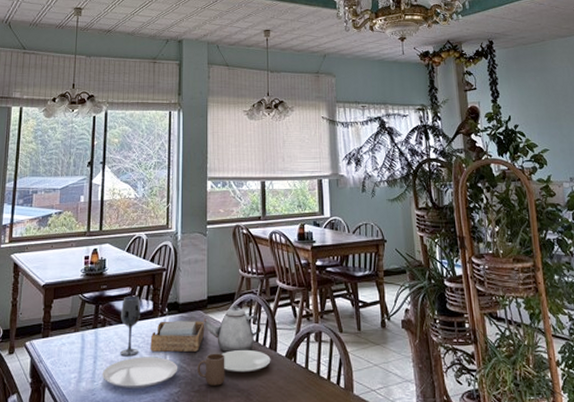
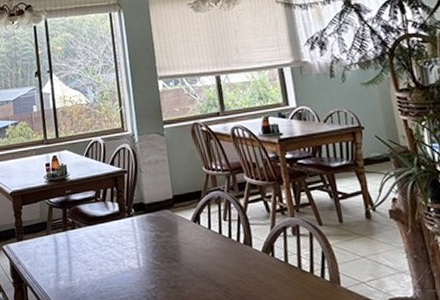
plate: present [102,357,178,389] -> none [78,255,152,287]
wine glass: present [120,295,141,357] -> none [88,198,111,256]
napkin holder: present [150,321,205,352] -> none [120,220,175,251]
cup: present [198,353,225,386] -> none [171,250,201,282]
teapot: present [203,305,261,353] -> none [171,203,233,250]
plate: present [222,349,271,373] -> none [194,245,247,268]

